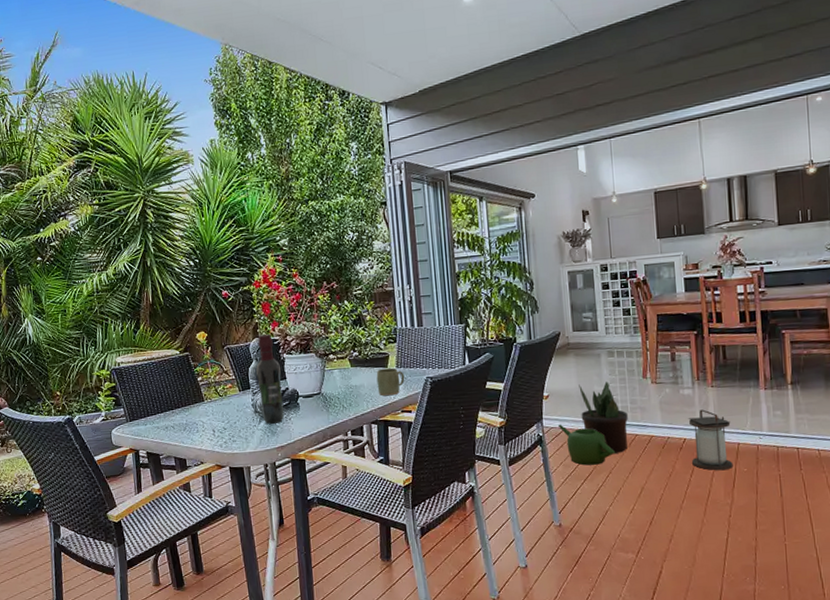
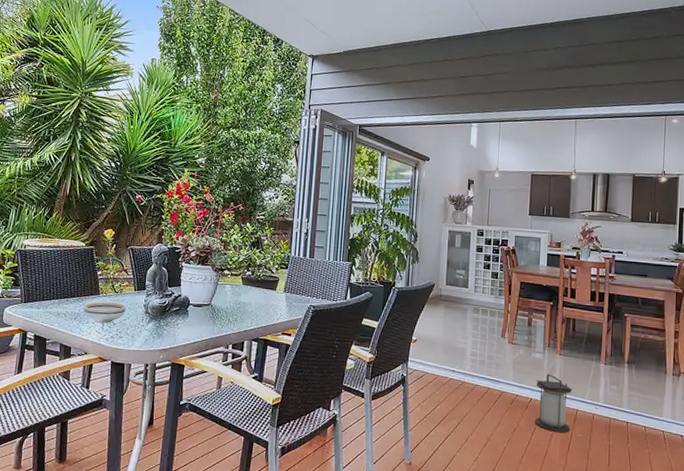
bowl: none [190,406,235,430] -> present [83,301,127,323]
wine bottle: present [256,334,284,424] -> none [152,241,177,327]
mug: present [376,367,405,396] -> none [263,290,290,317]
watering can: present [557,424,615,466] -> none [421,368,468,411]
planter: present [579,382,628,454] -> none [443,334,484,403]

